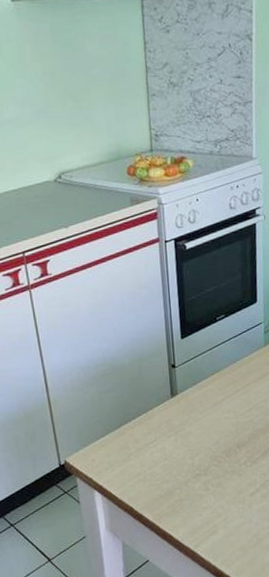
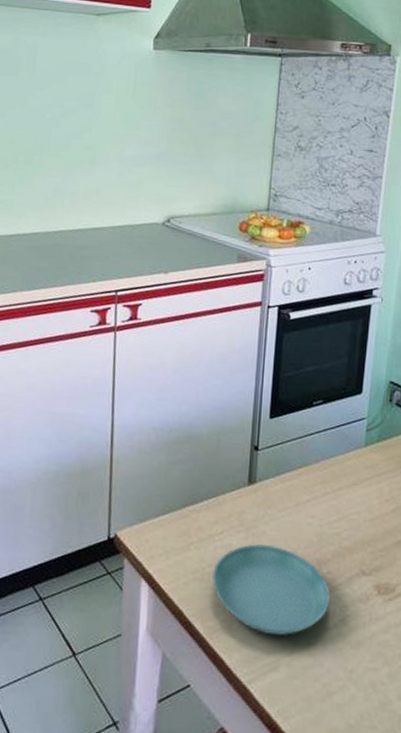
saucer: none [153,440,251,510] -> present [212,544,330,636]

